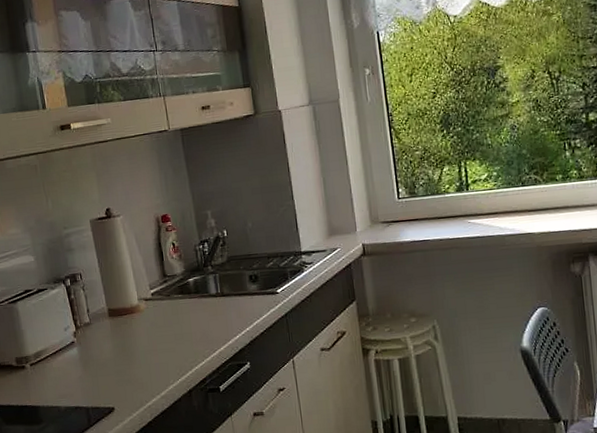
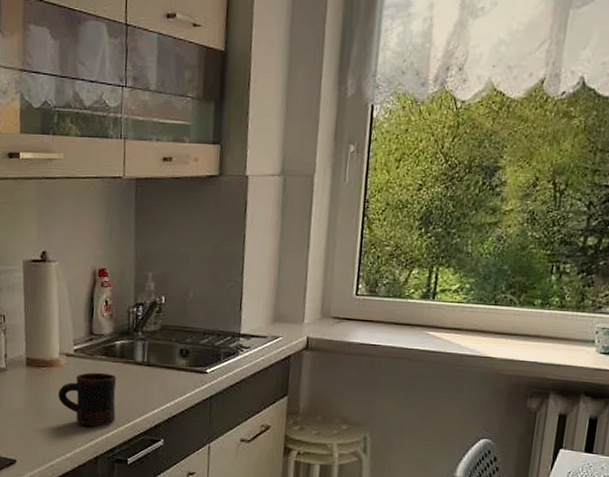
mug: none [143,310,201,363] -> present [58,372,117,427]

